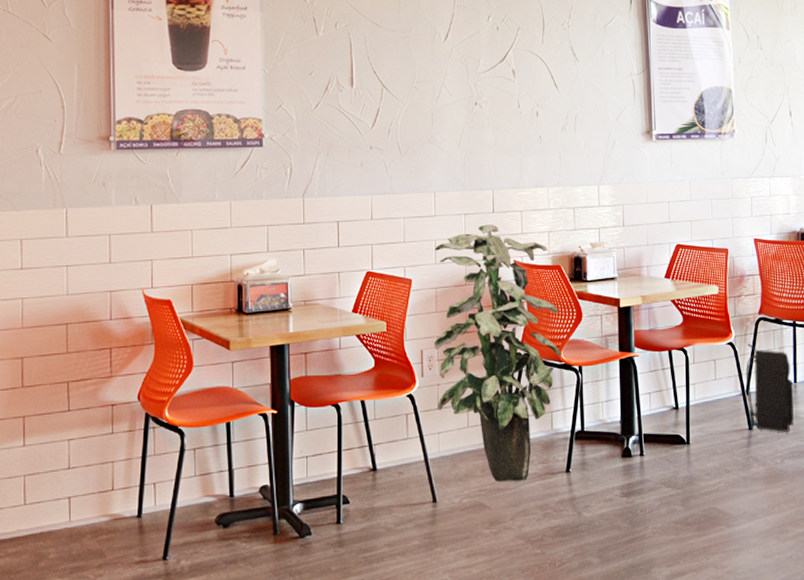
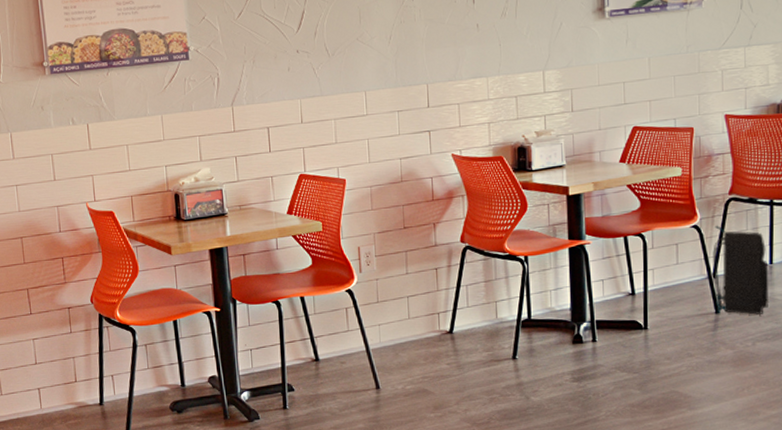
indoor plant: present [434,224,562,482] -> none [368,119,506,369]

